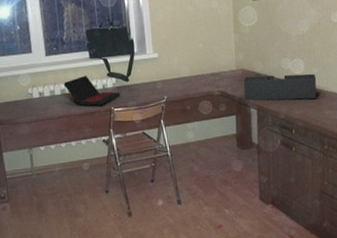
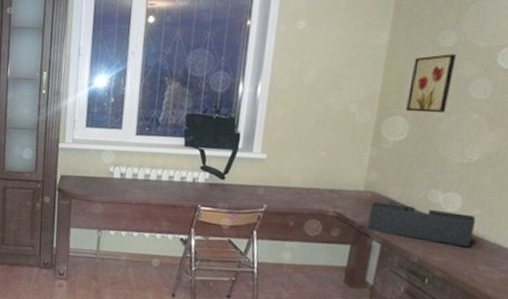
laptop: present [63,75,120,106] -> none [149,163,212,200]

